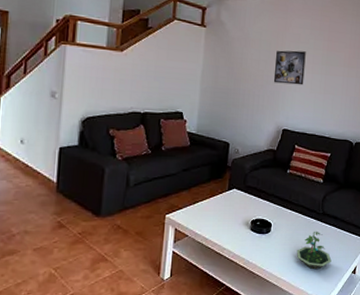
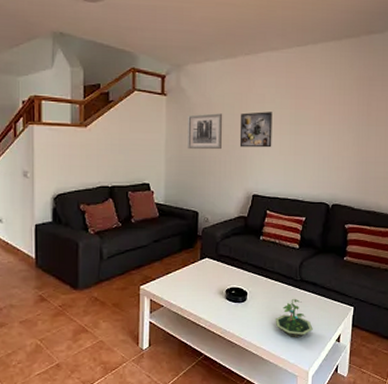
wall art: none [223,48,260,84] -> present [188,113,223,150]

